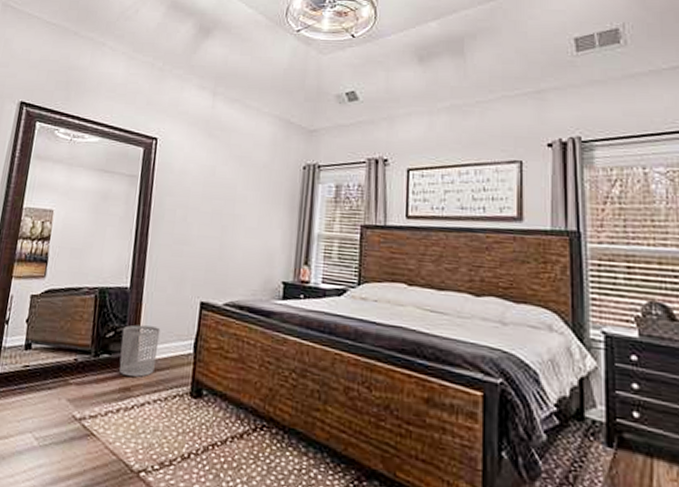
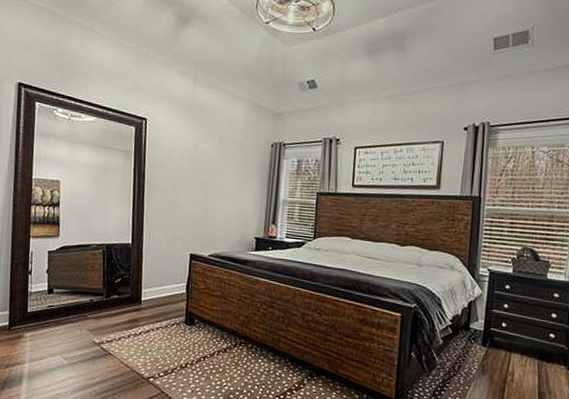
waste bin: present [119,324,161,377] -> none [127,272,159,312]

